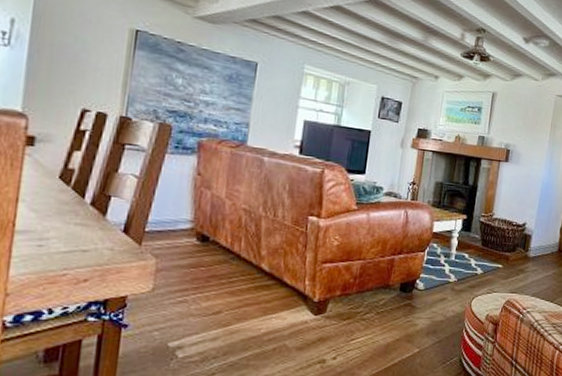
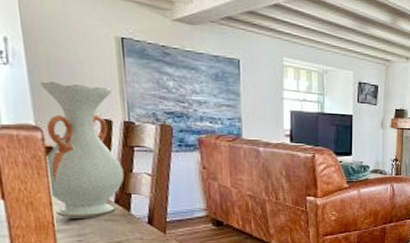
vase: none [18,66,115,220] -> present [39,81,125,218]

